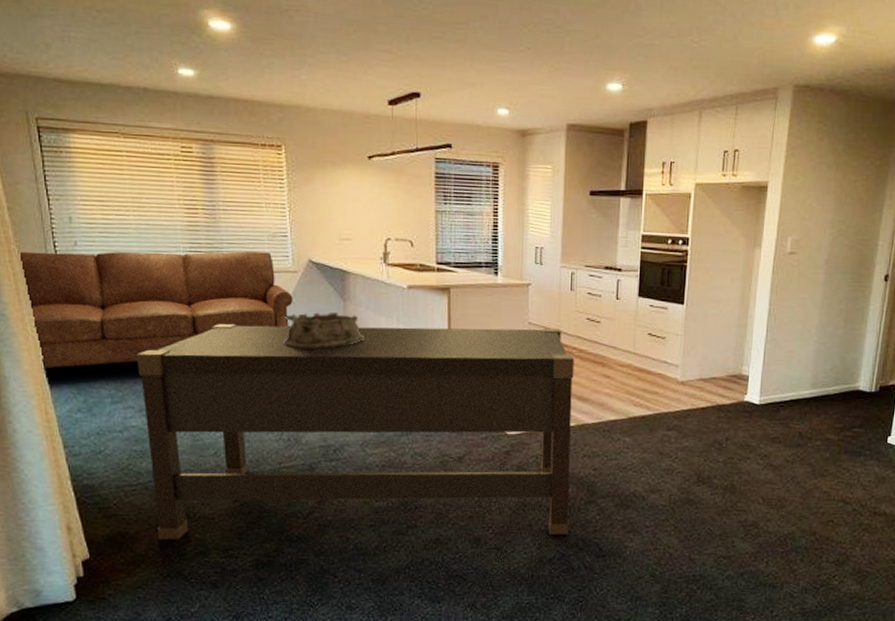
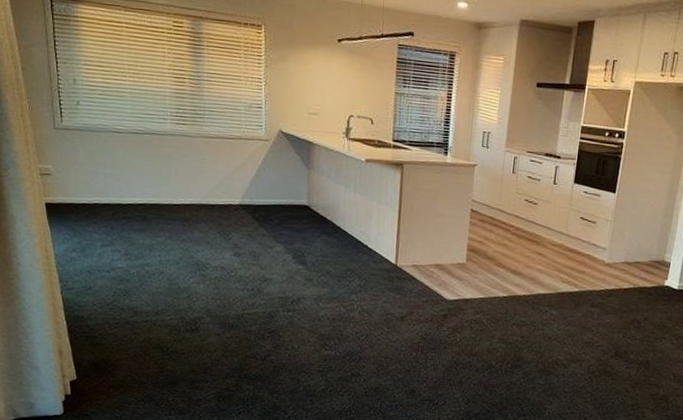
sofa: present [20,251,293,369] -> none [31,107,264,212]
dining table: present [136,324,575,540] -> none [125,182,512,394]
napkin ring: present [284,311,364,348] -> none [253,178,324,210]

